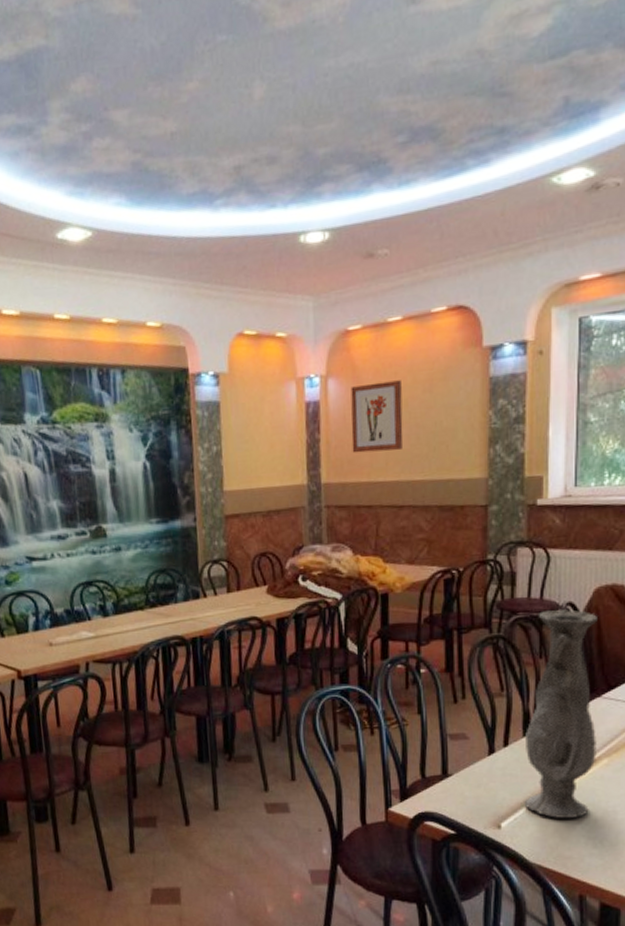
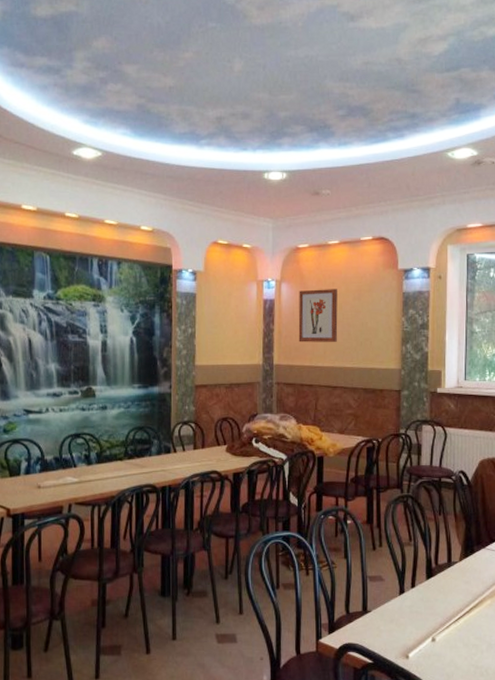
vase: present [524,609,597,818] -> none [427,476,482,650]

